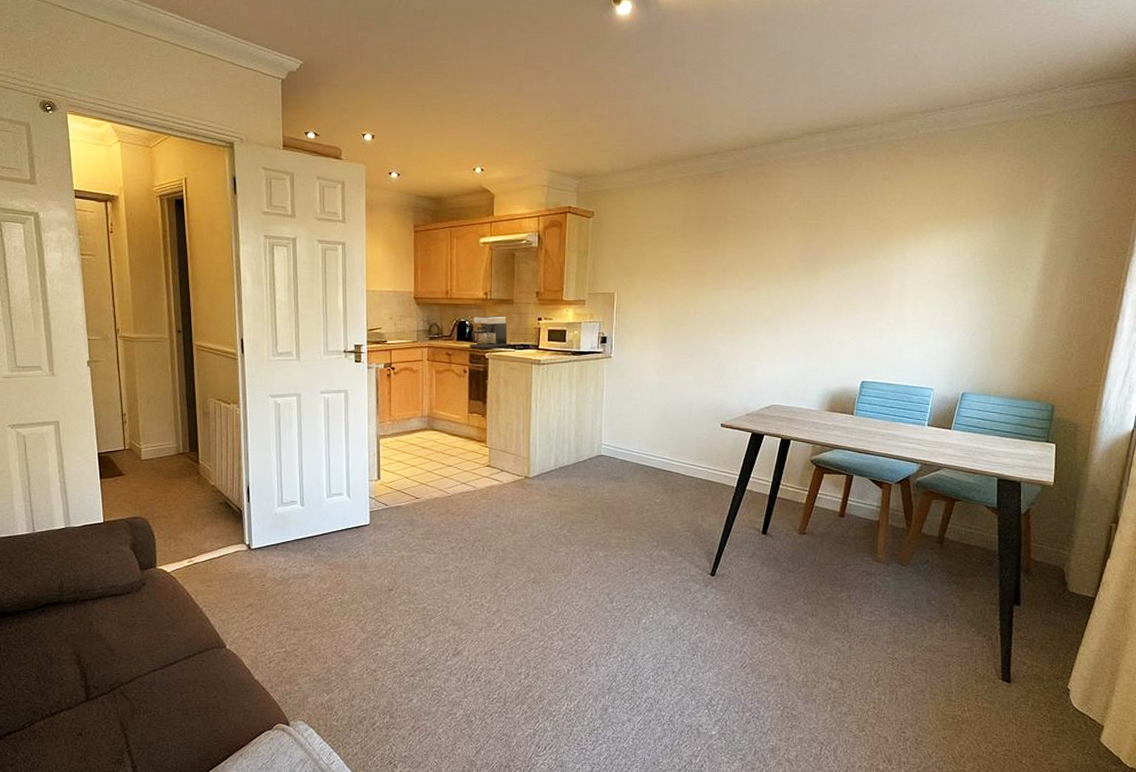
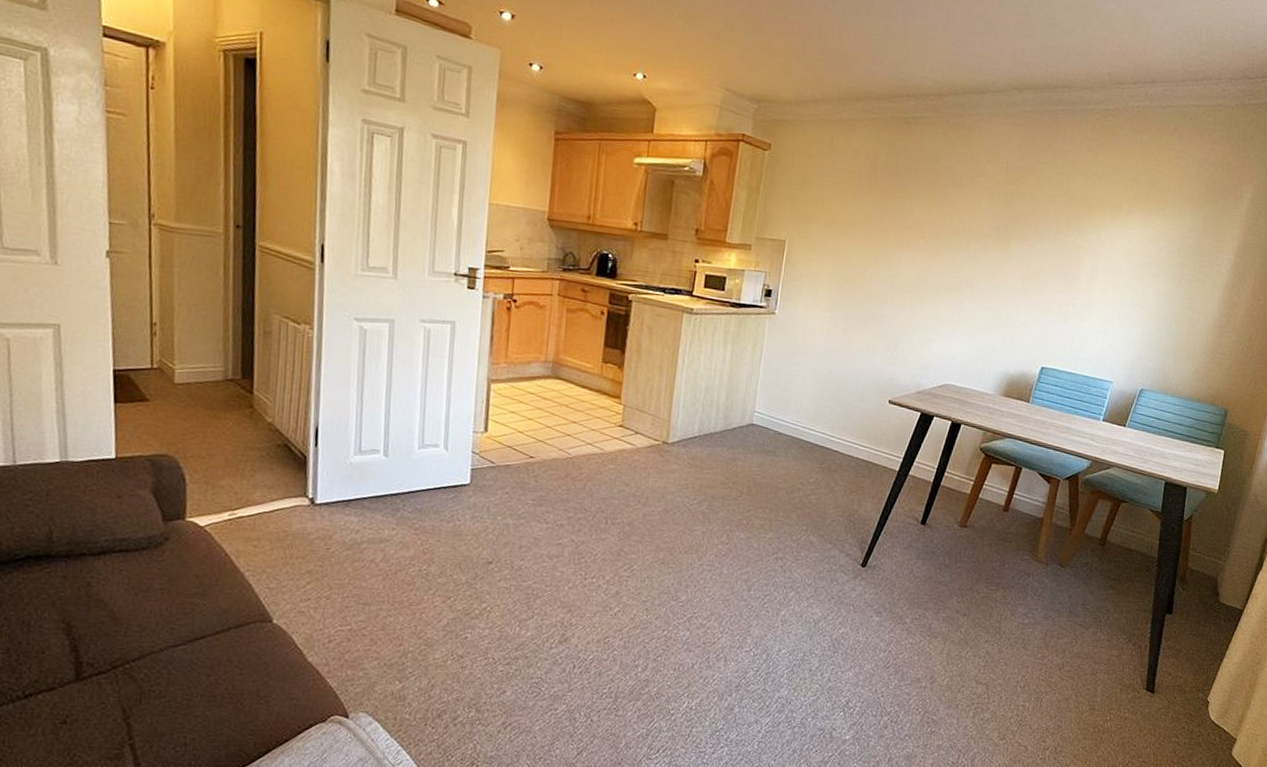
coffee maker: present [469,315,508,350] -> none [610,249,658,290]

